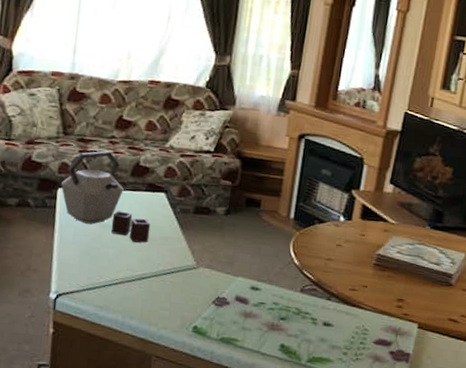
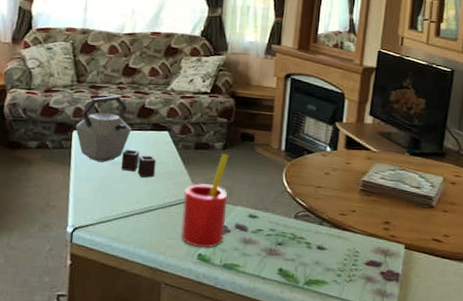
straw: none [175,219,232,320] -> present [181,153,229,248]

